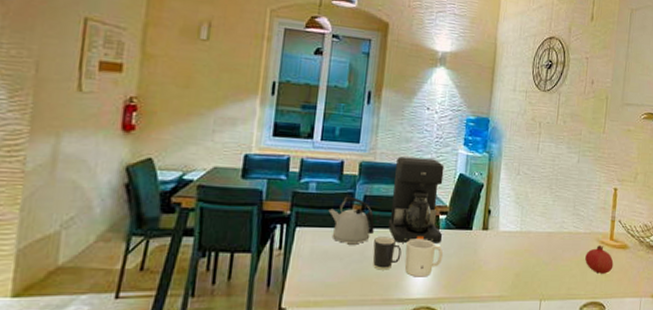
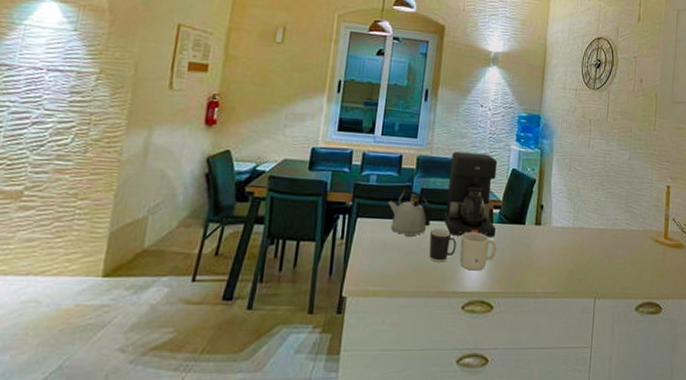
fruit: present [585,244,614,274] -> none [639,243,669,273]

